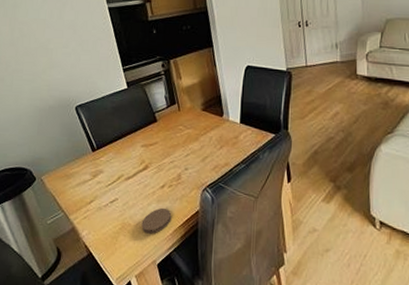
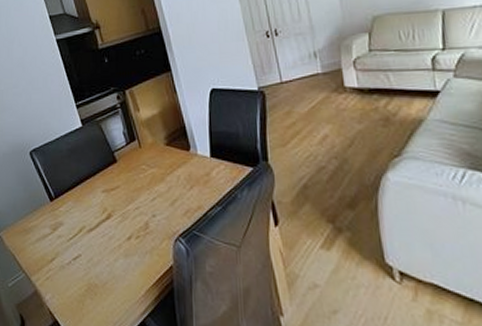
coaster: present [141,207,172,234] -> none [109,263,142,296]

